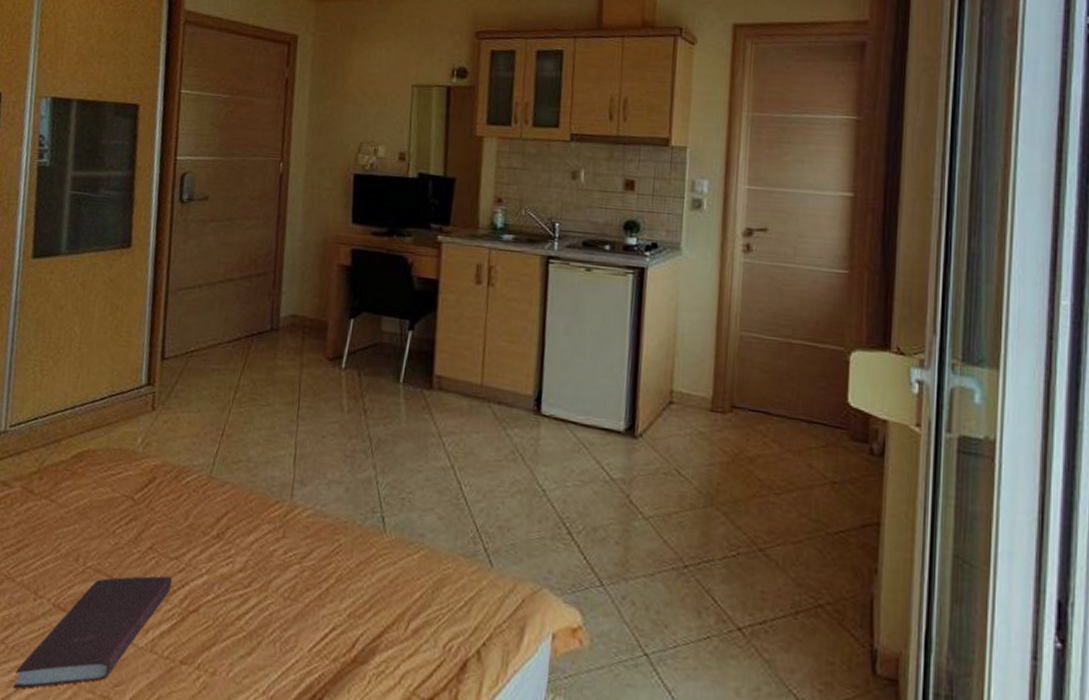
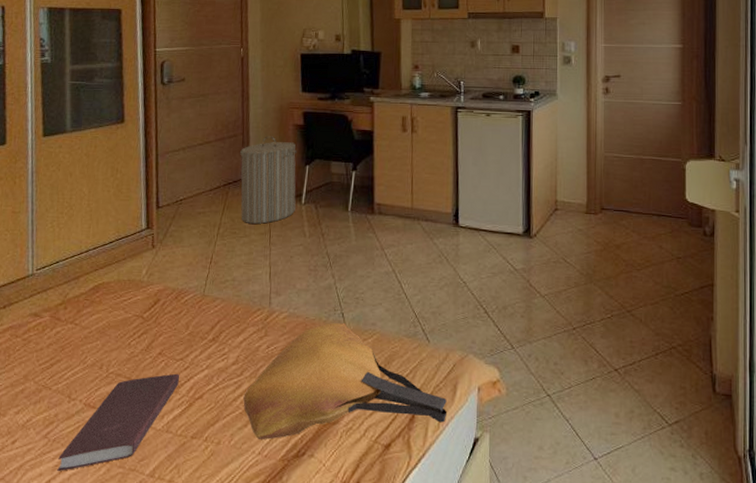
tote bag: none [248,528,510,678] -> present [243,323,448,440]
laundry hamper: none [264,277,341,391] -> present [239,136,297,224]

